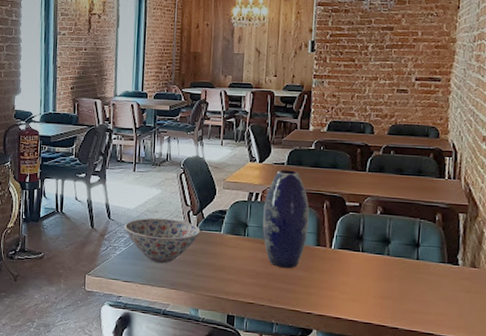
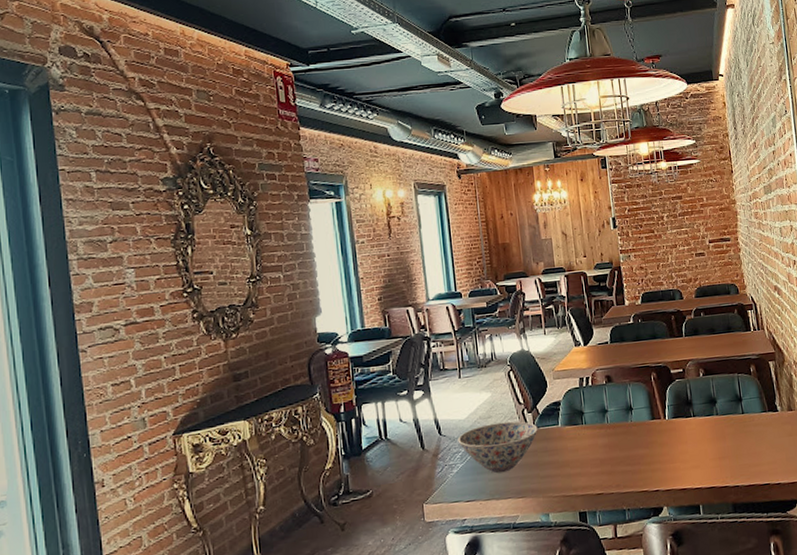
vase: present [262,169,310,269] -> none [595,348,642,450]

